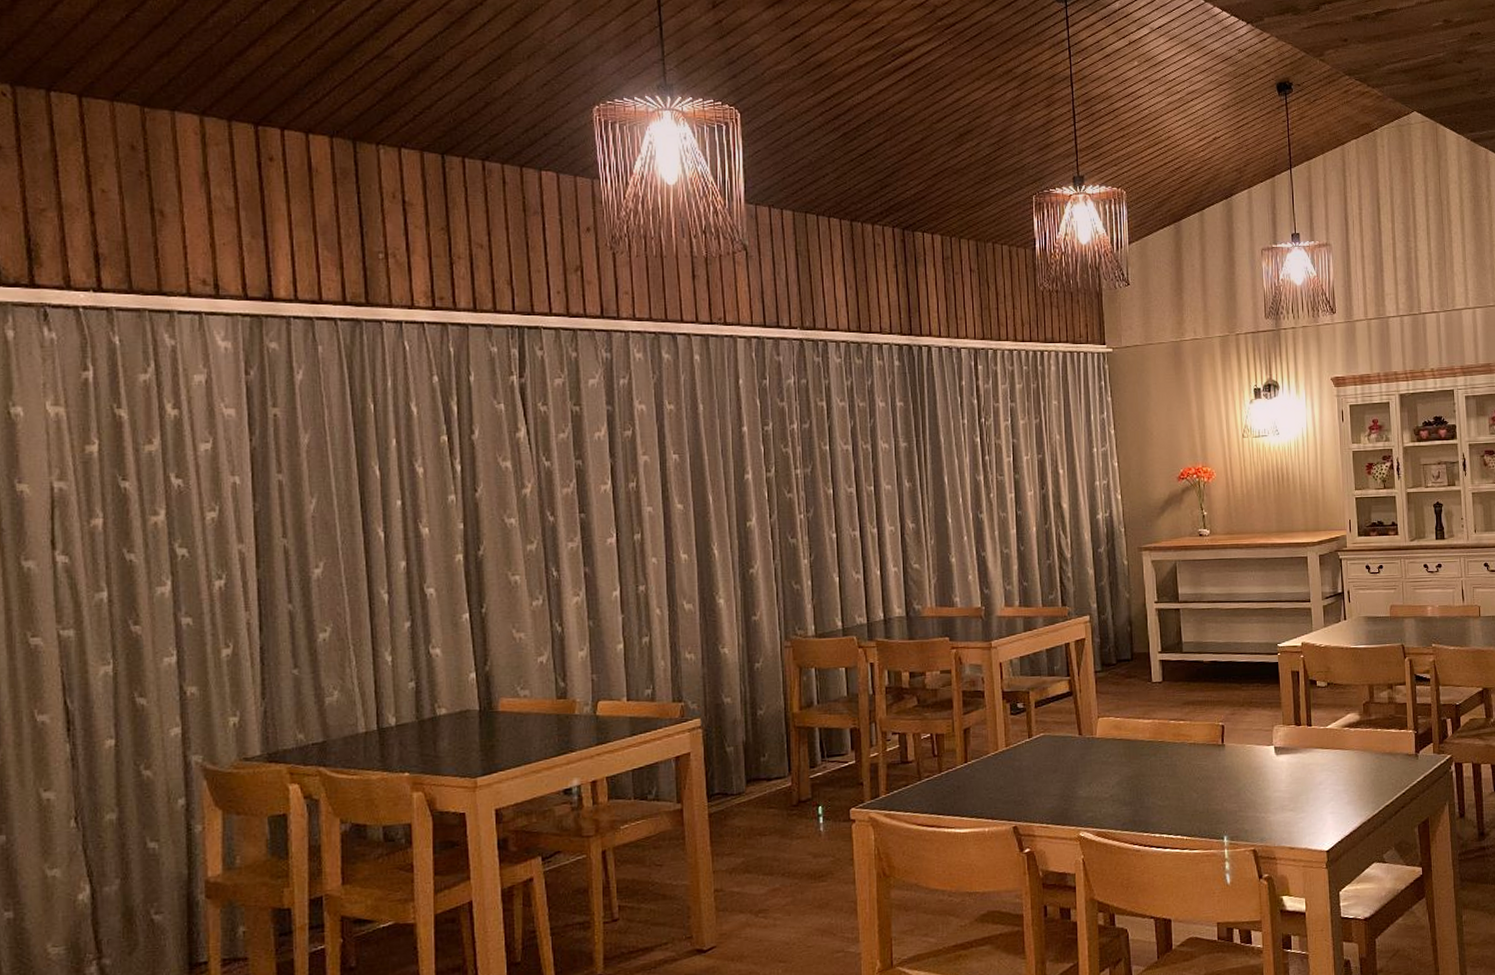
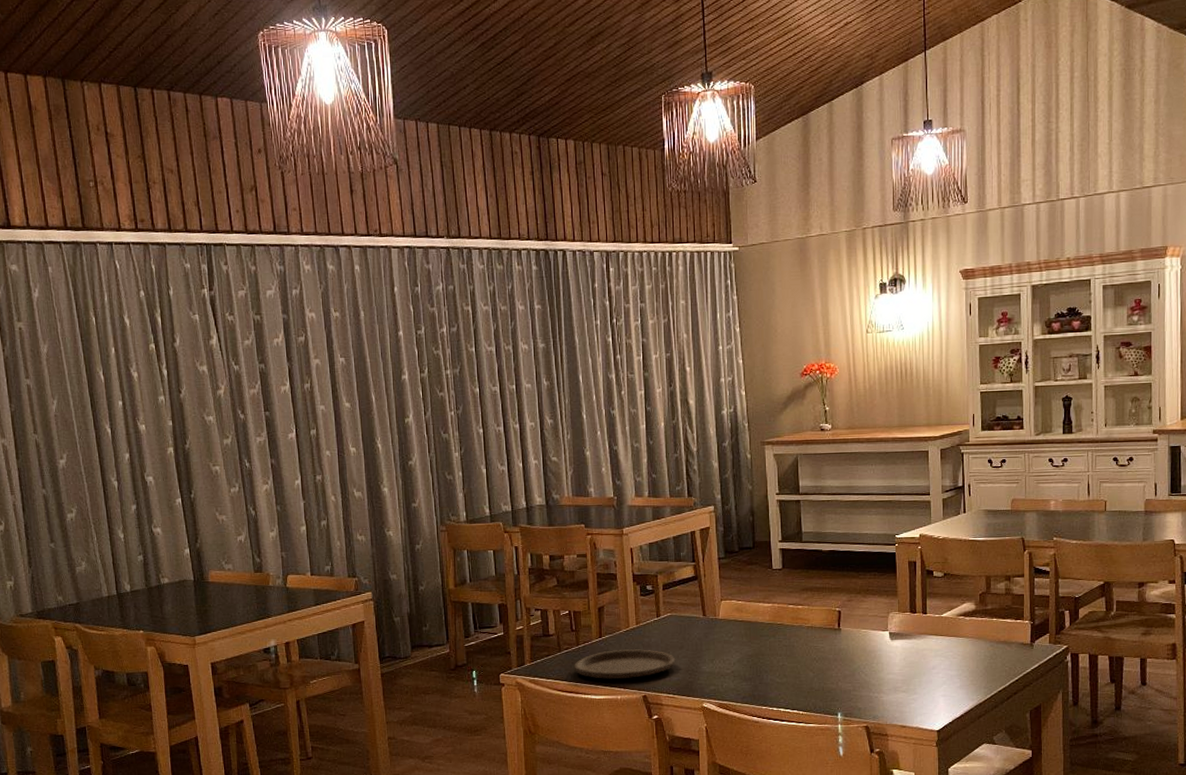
plate: none [936,774,1049,810] -> present [574,649,676,680]

